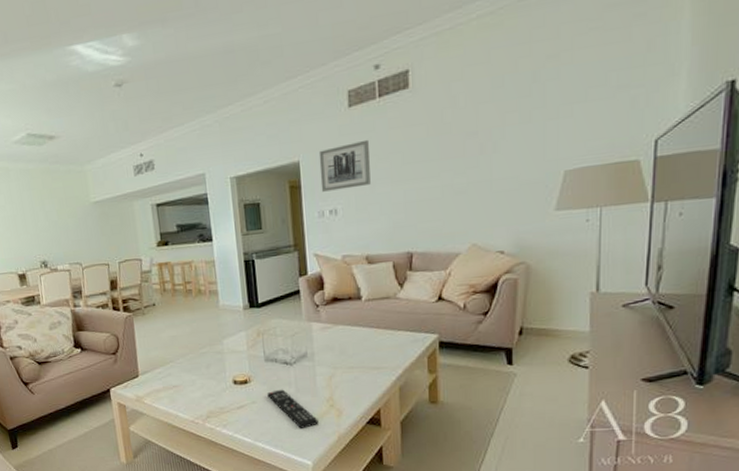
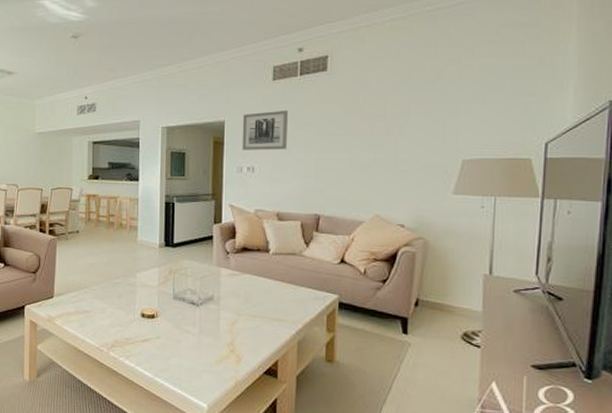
remote control: present [267,389,319,428] -> none [172,328,218,370]

